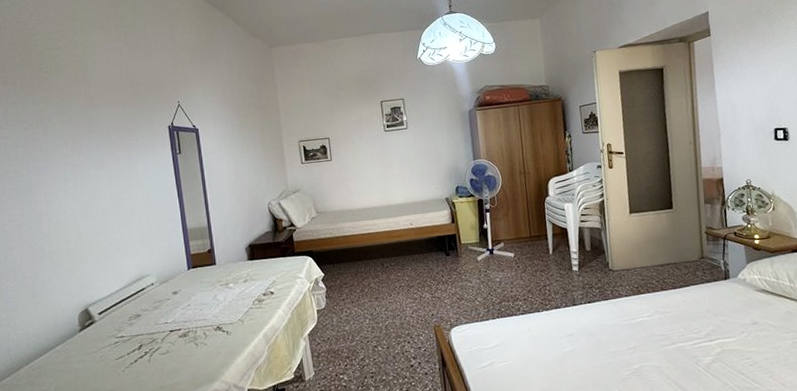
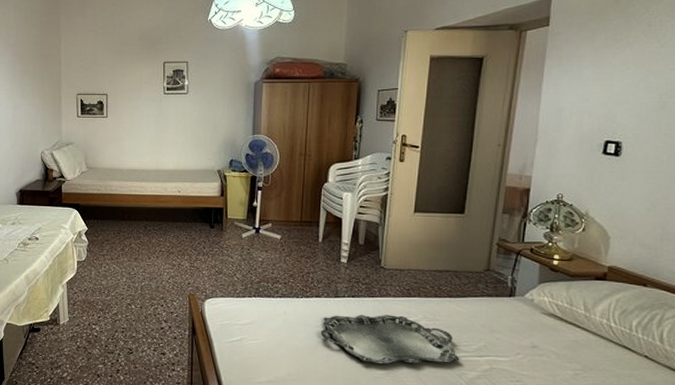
serving tray: none [565,314,694,366] -> present [320,314,460,365]

